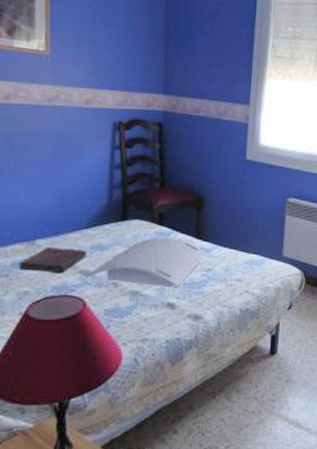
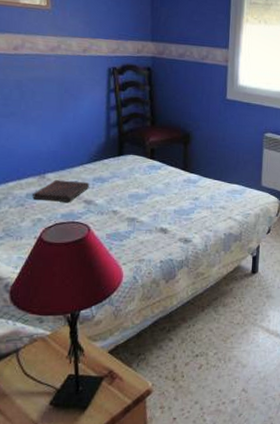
serving tray: present [86,237,207,288] -> none [90,170,194,215]

